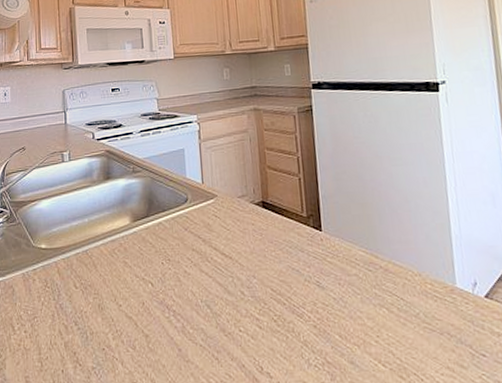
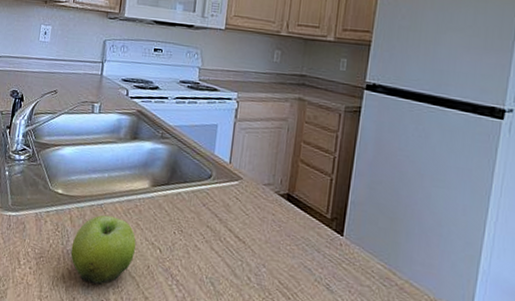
fruit: none [63,260,127,334] -> present [70,215,136,285]

